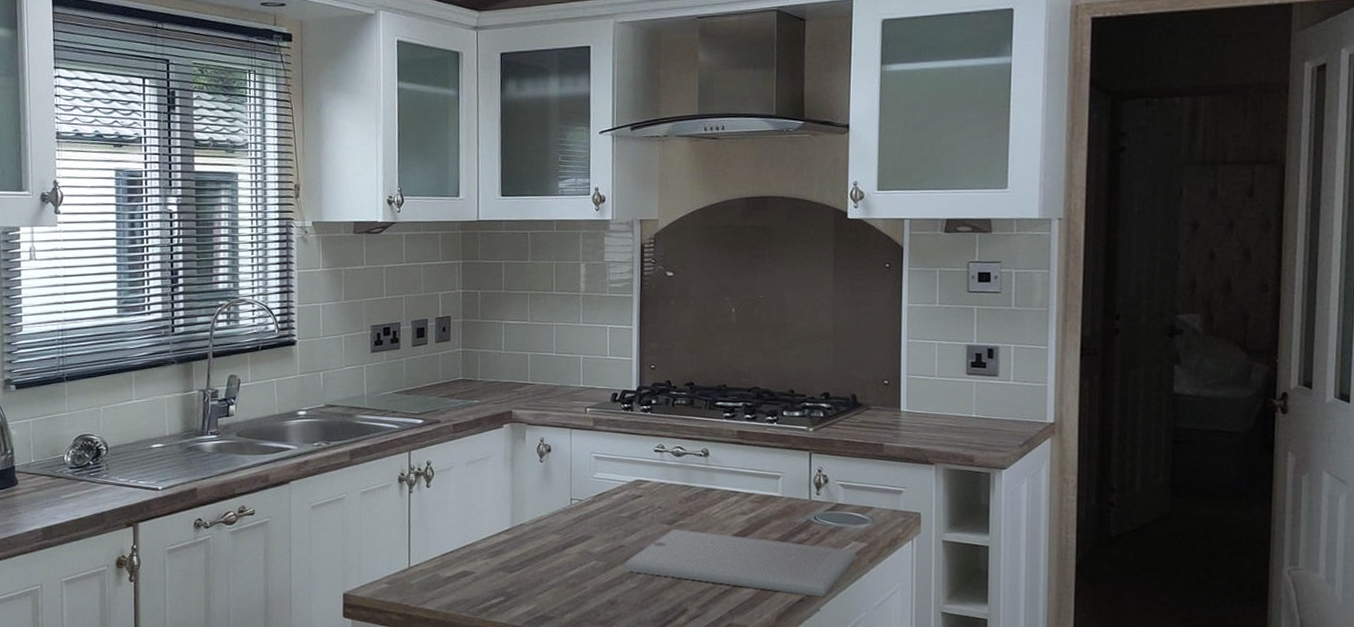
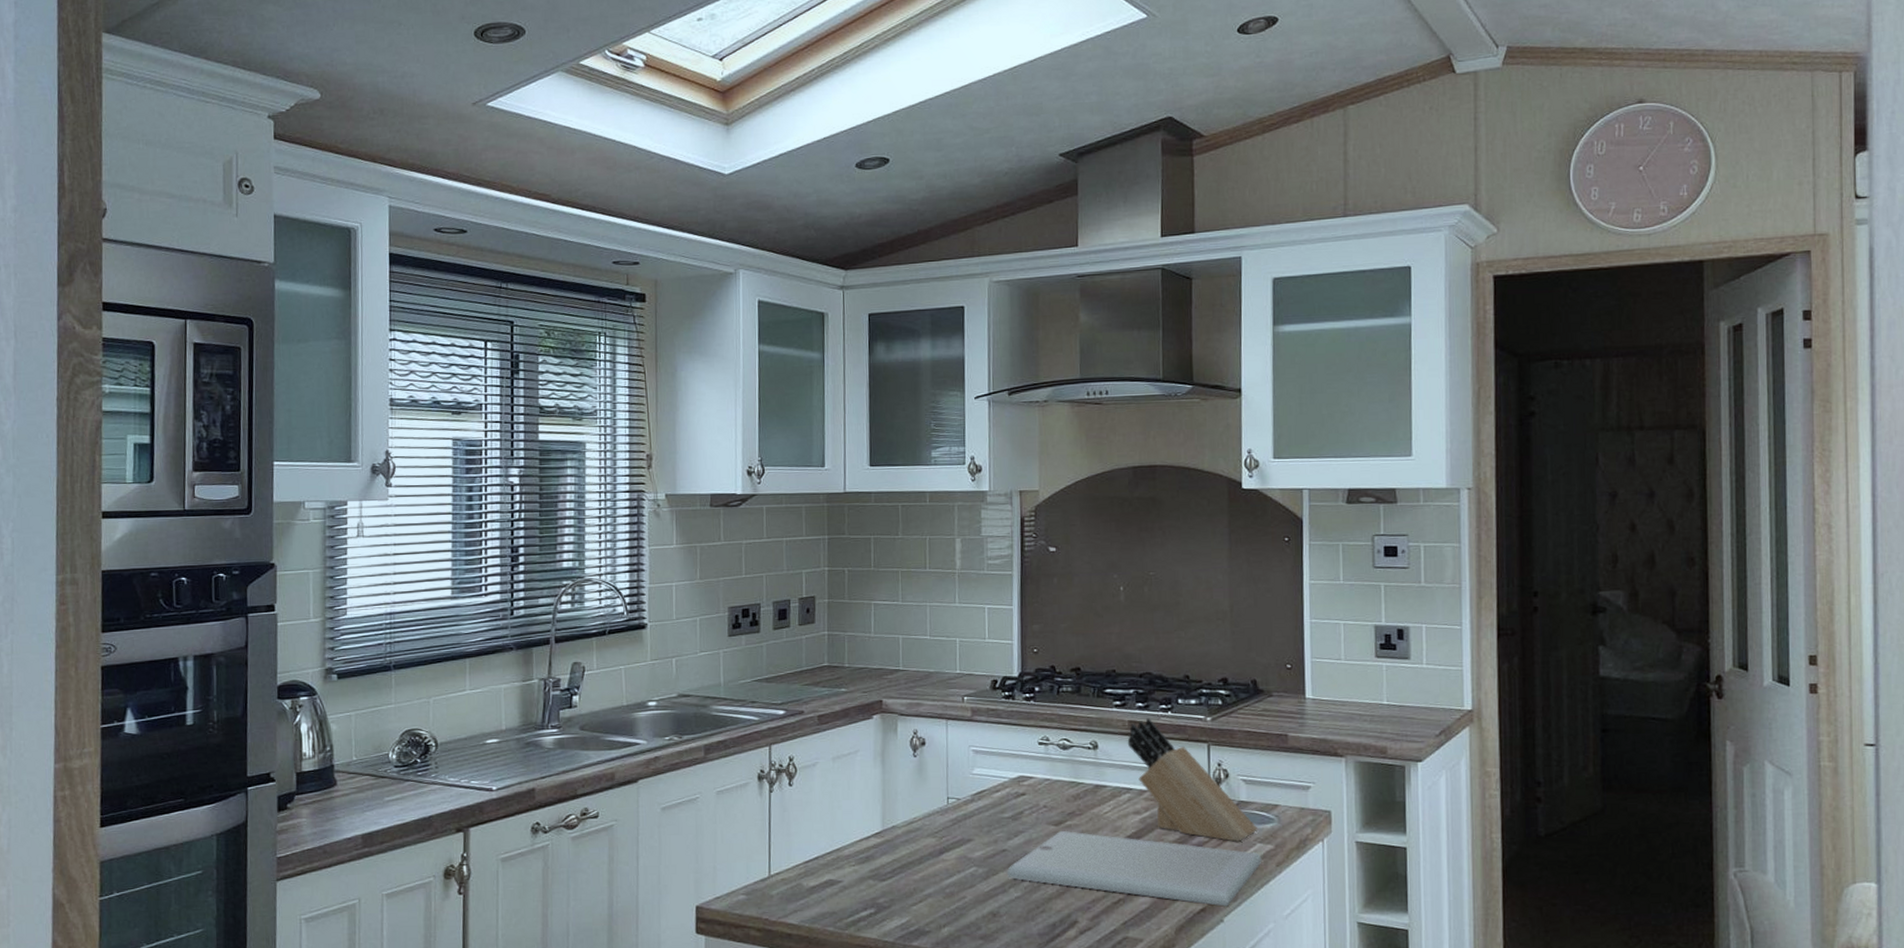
knife block: none [736,428,854,540] -> present [1127,718,1259,842]

